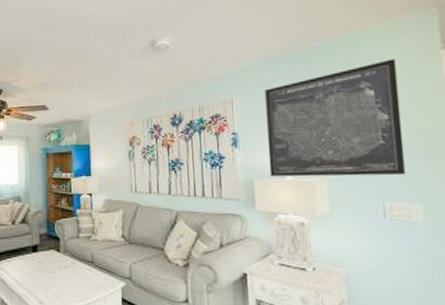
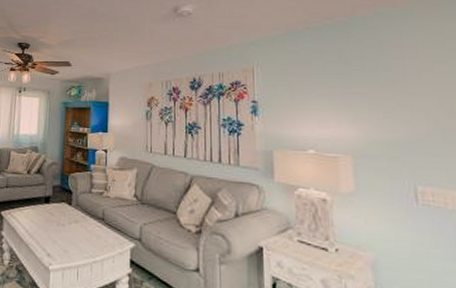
wall art: present [265,59,406,177] -> none [287,38,441,158]

